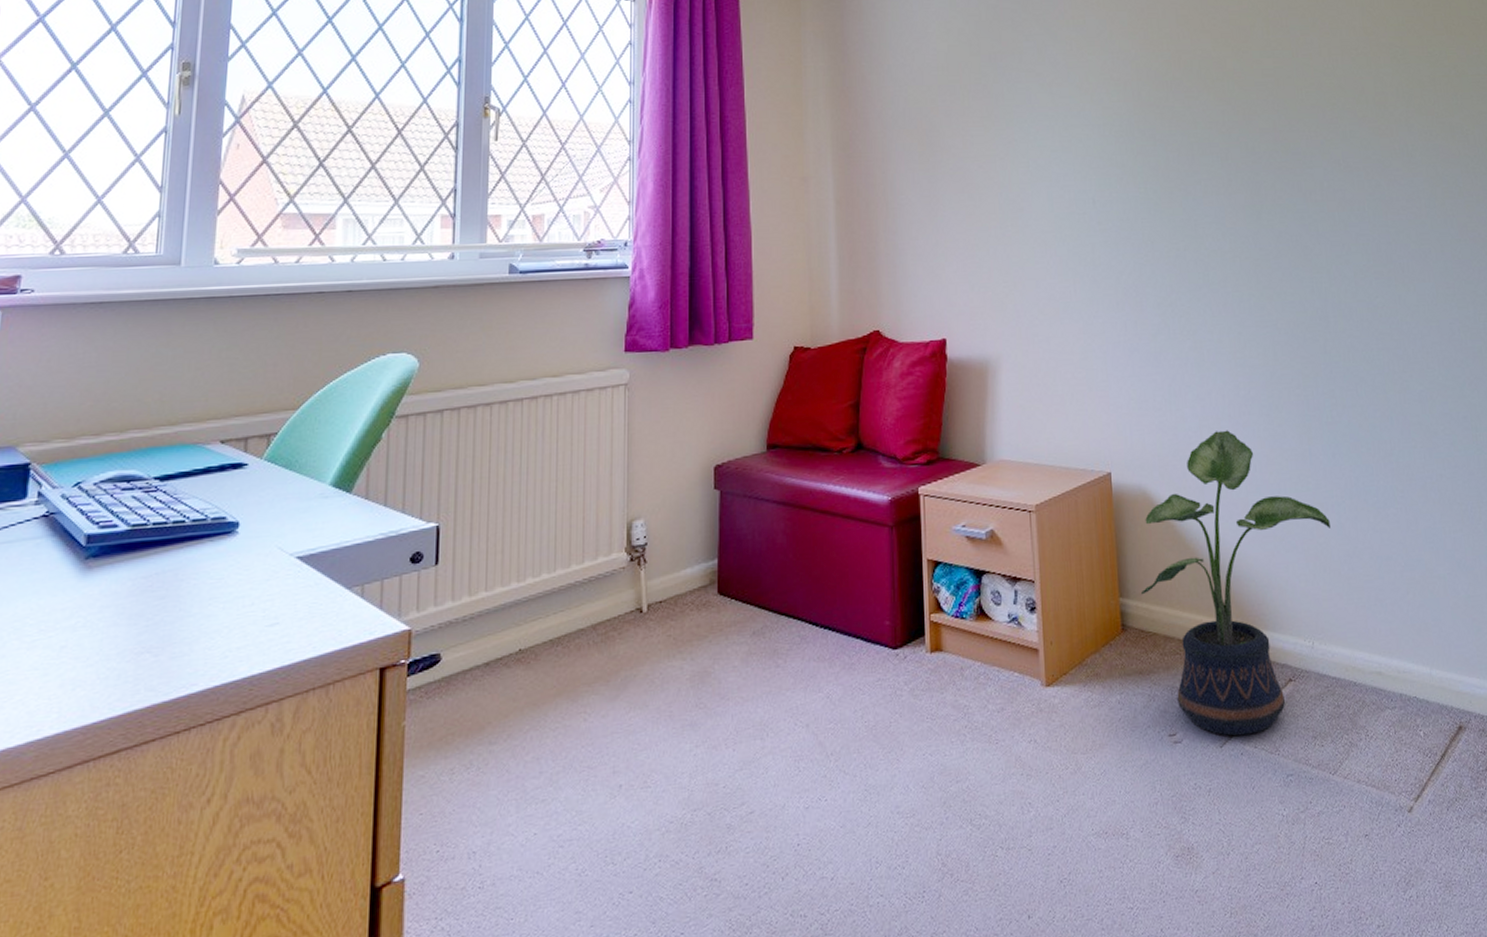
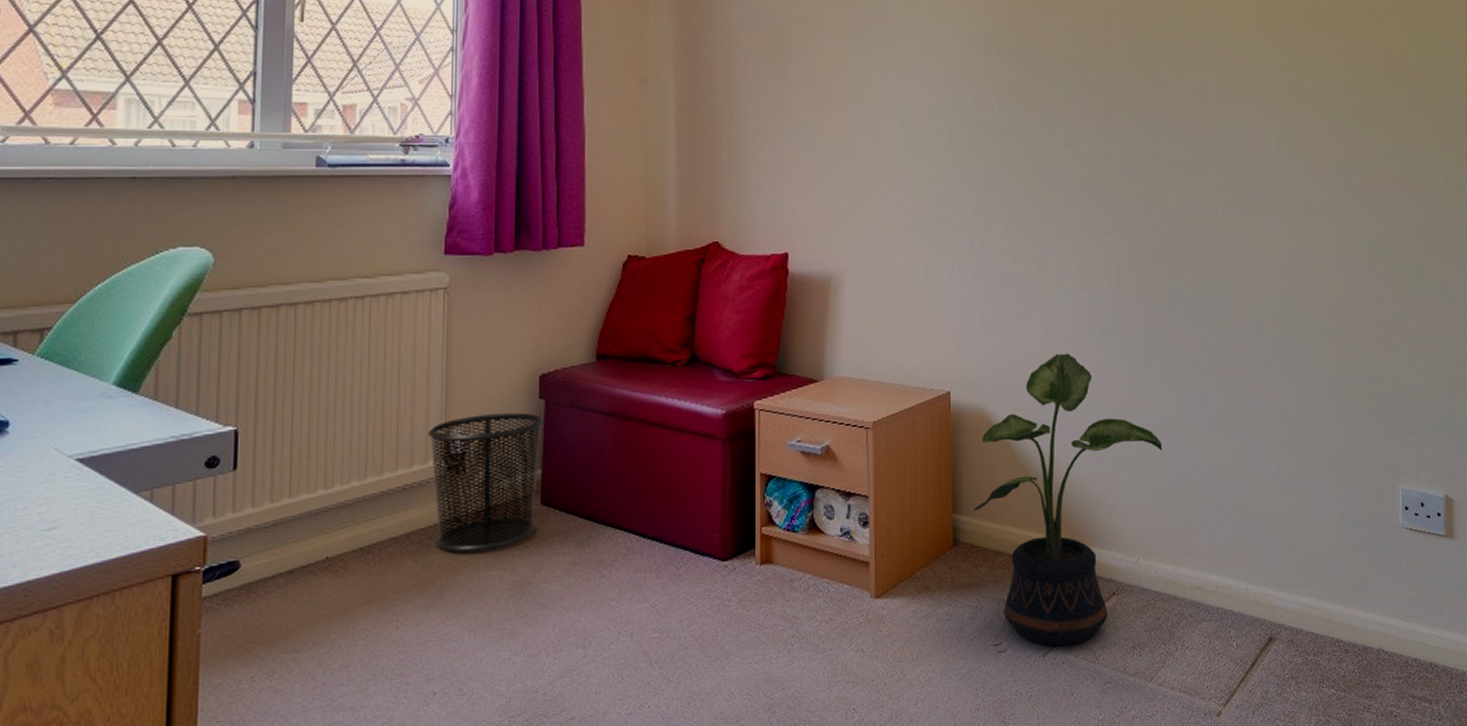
waste bin: none [612,503,719,644] -> present [428,412,544,553]

